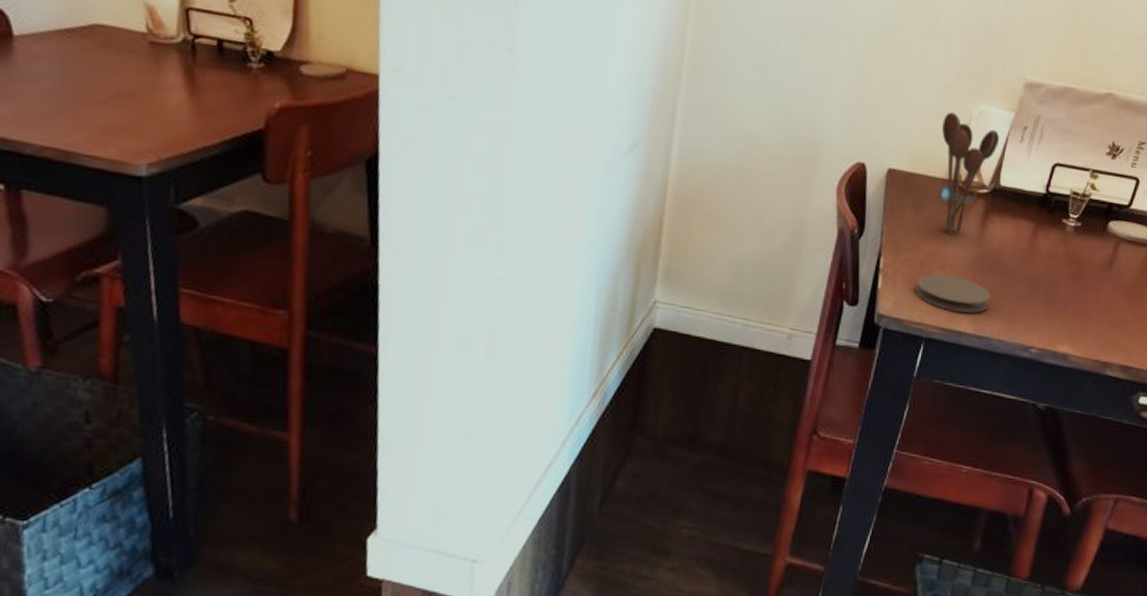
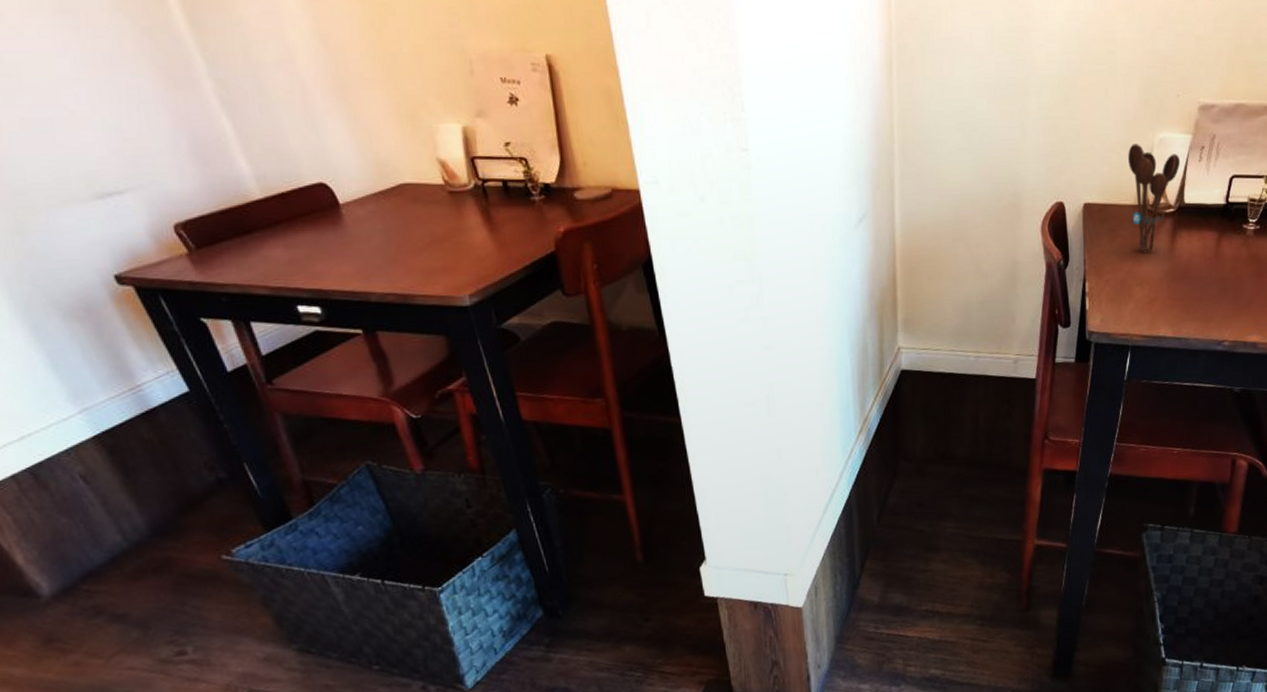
coaster: present [915,273,990,313] -> none [1118,289,1185,320]

